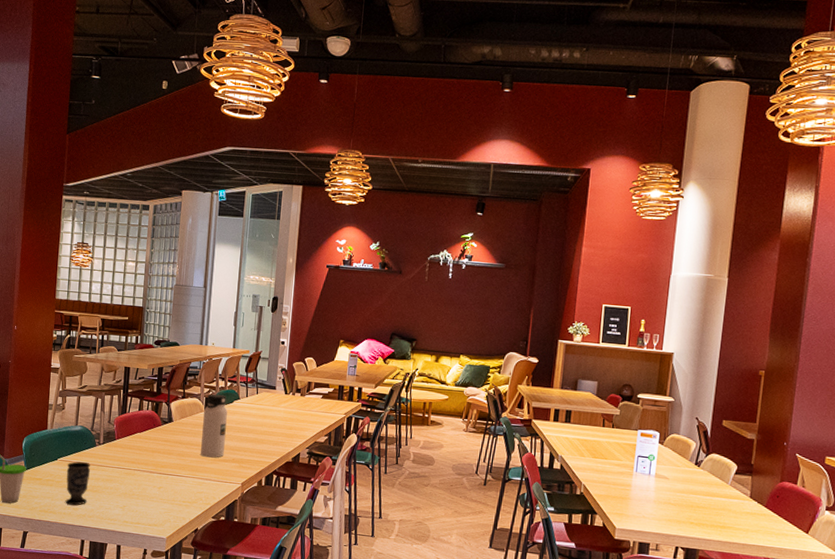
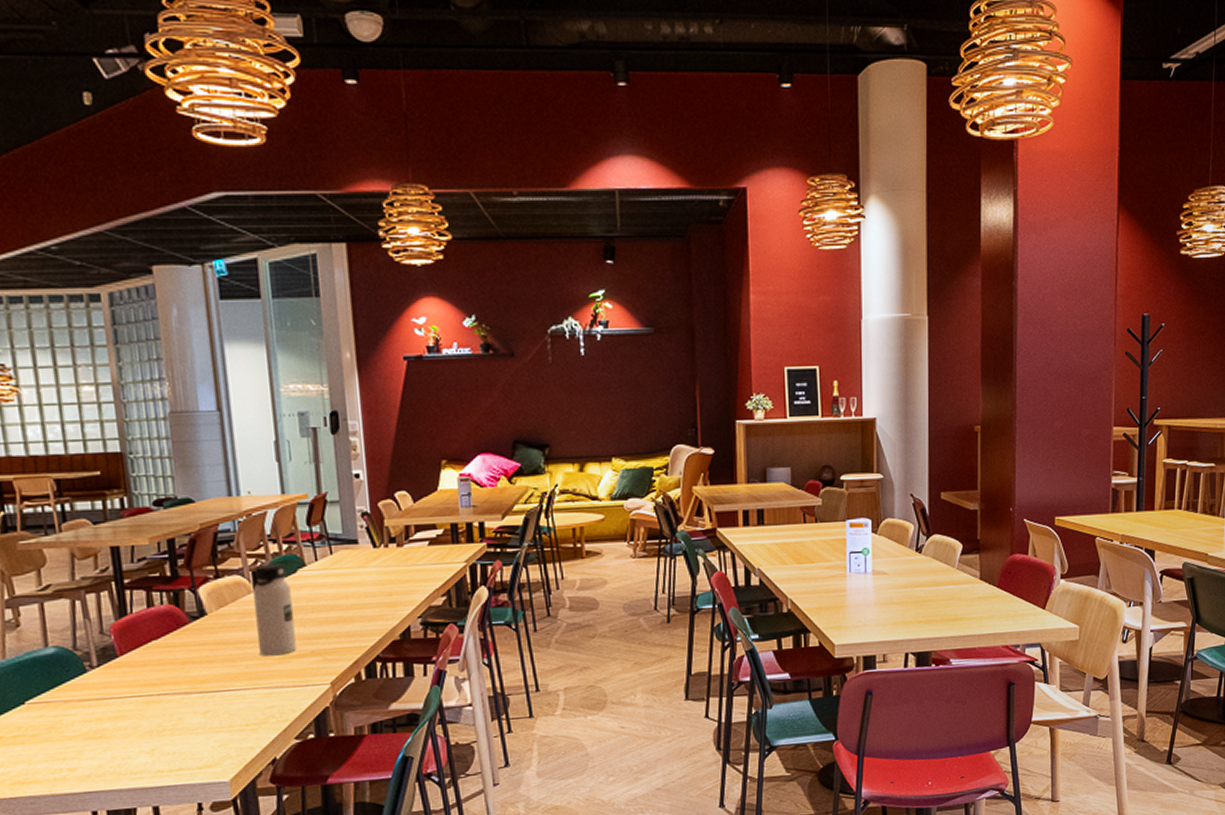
cup: present [65,461,91,506] -> none [44,699,89,766]

